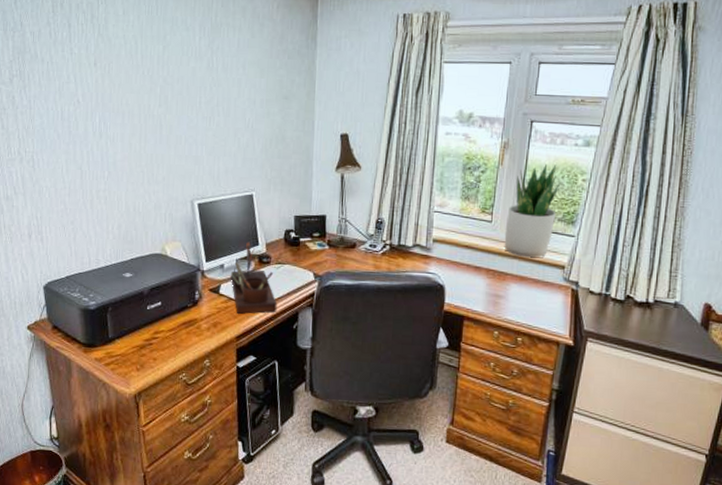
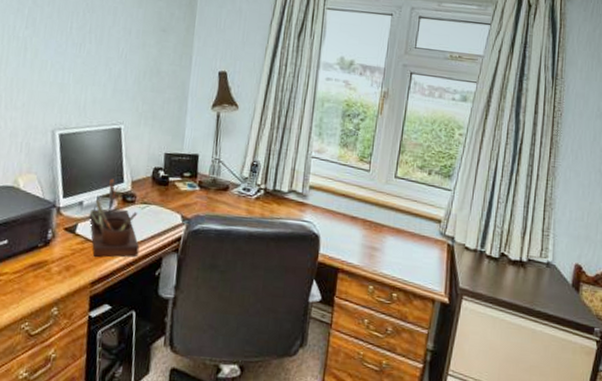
planter: present [504,164,561,258] -> none [381,116,439,211]

